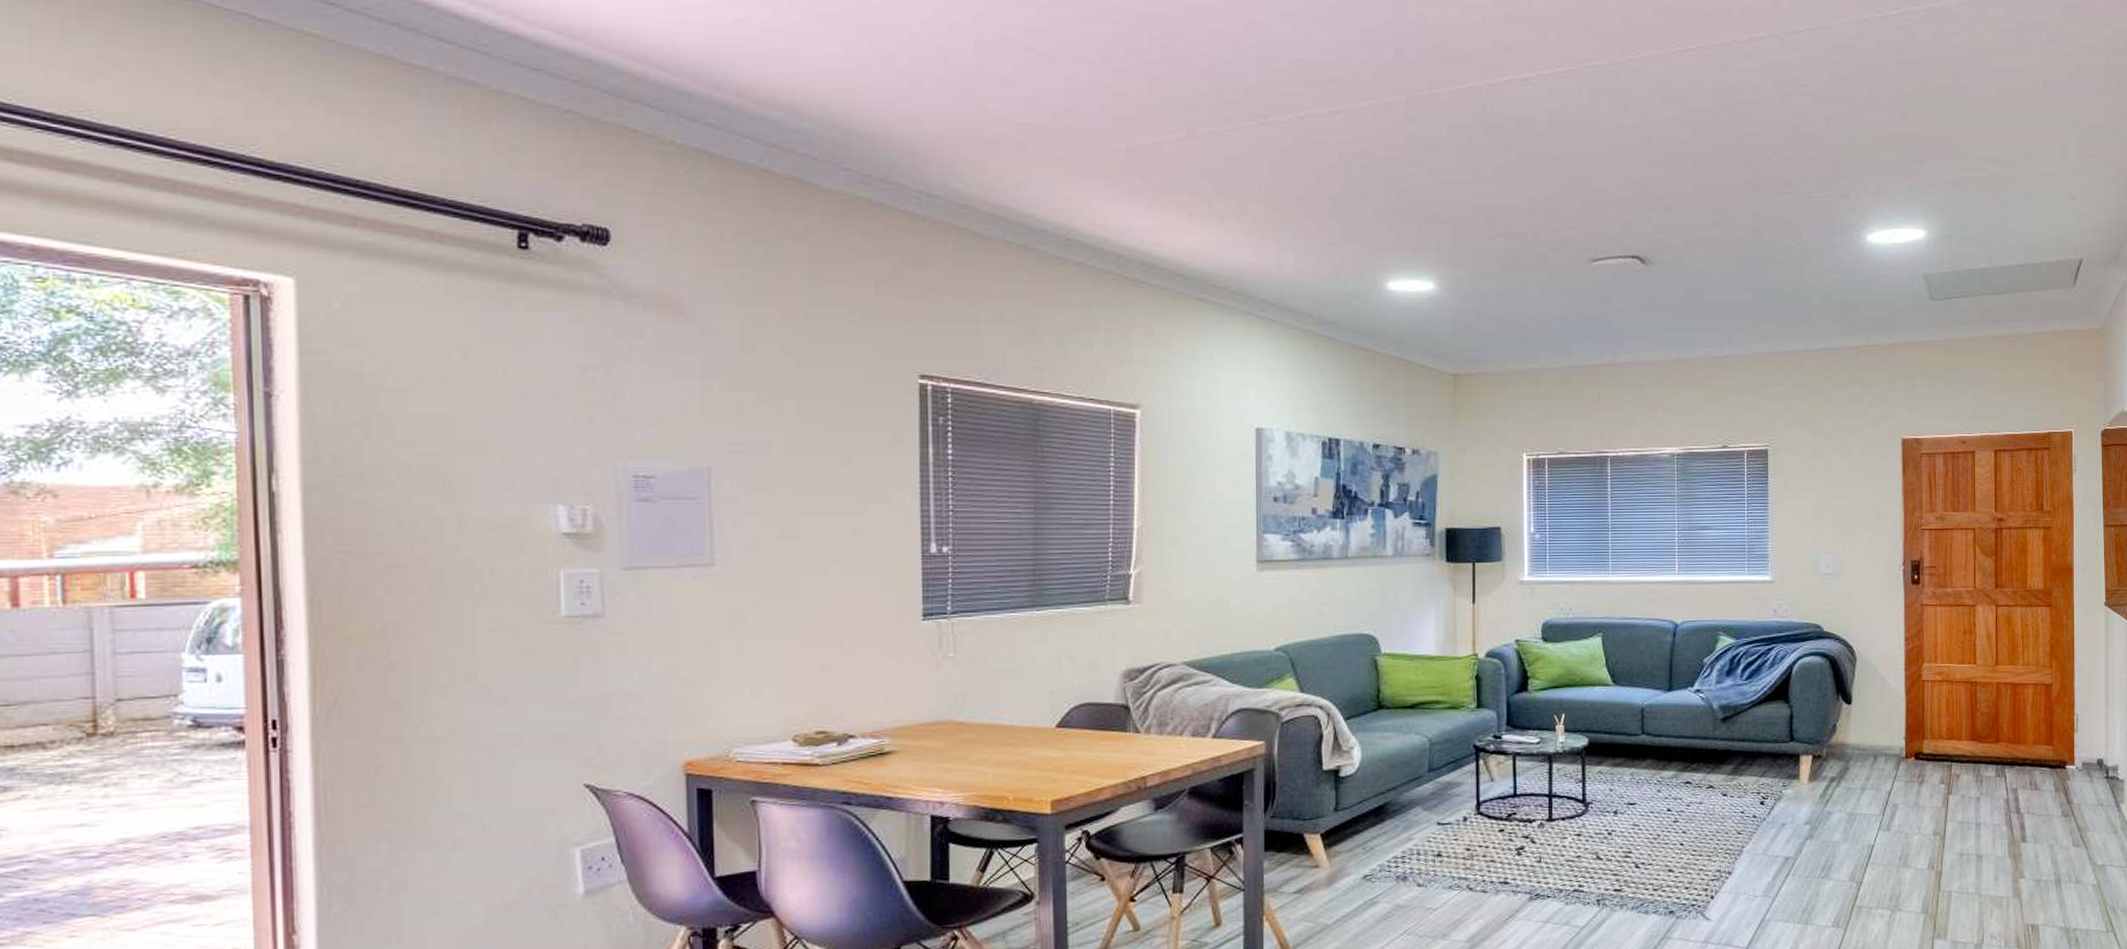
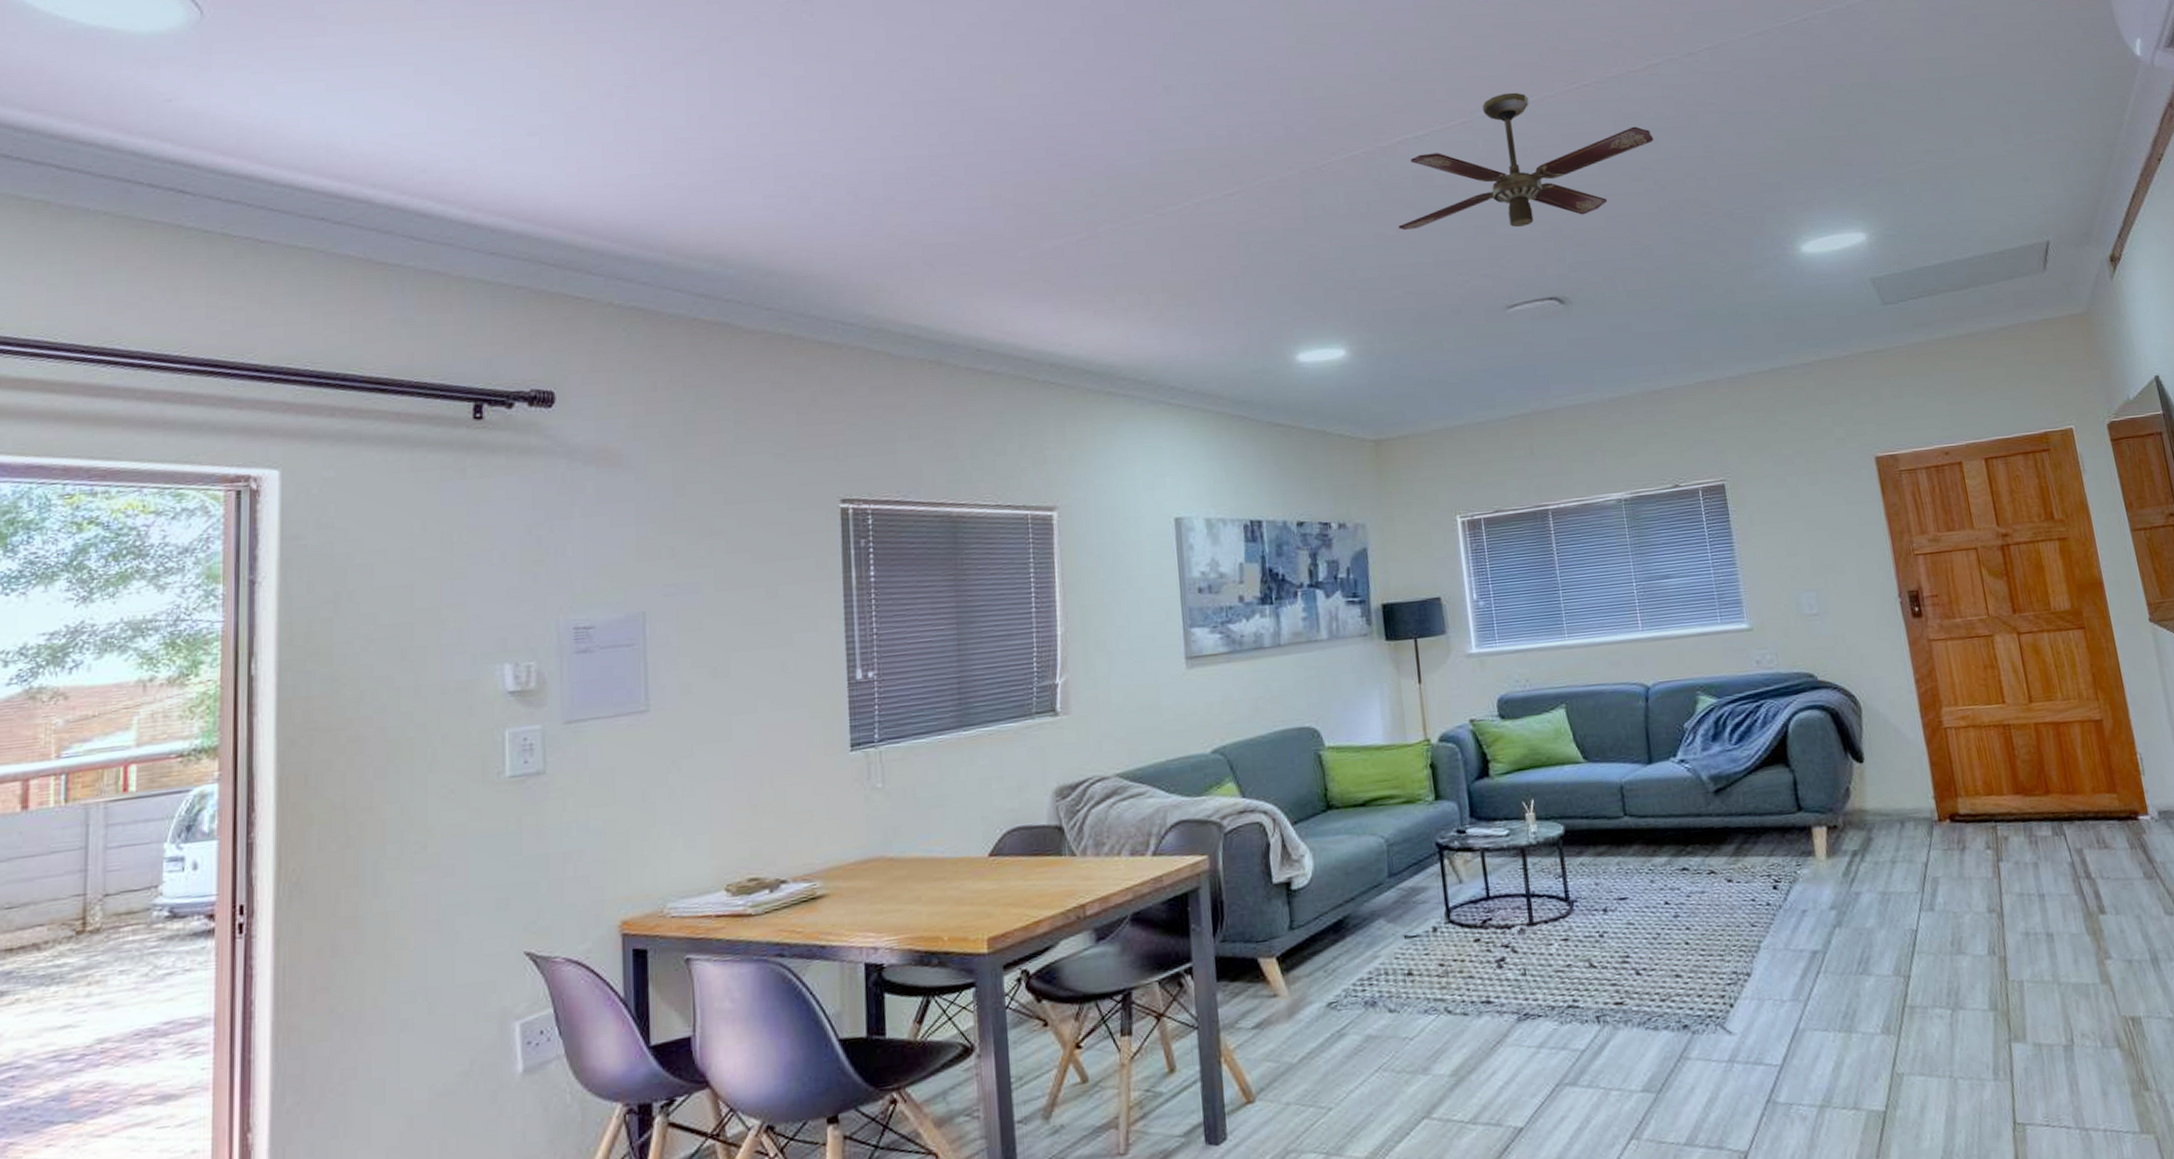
ceiling fan: none [1497,46,1748,184] -> present [1398,92,1654,231]

